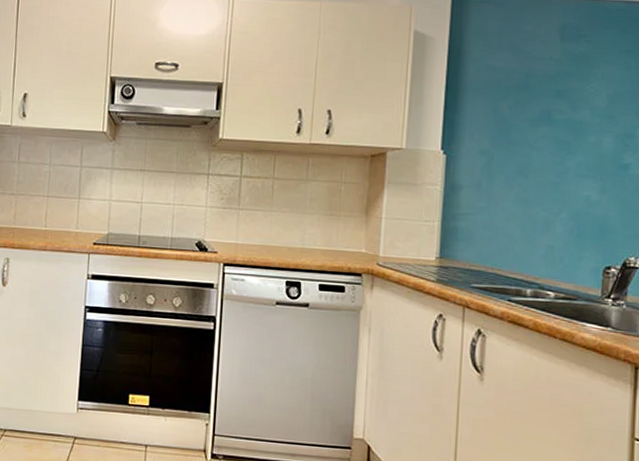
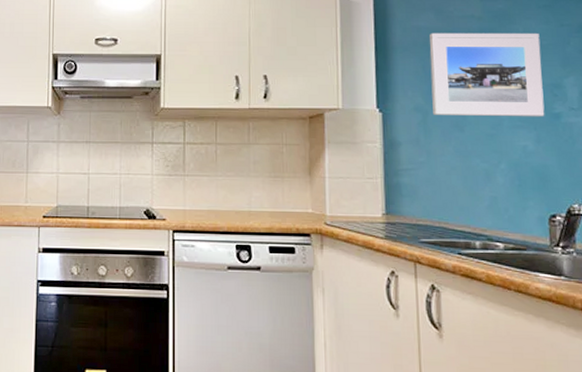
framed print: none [498,73,618,167] -> present [429,32,545,117]

